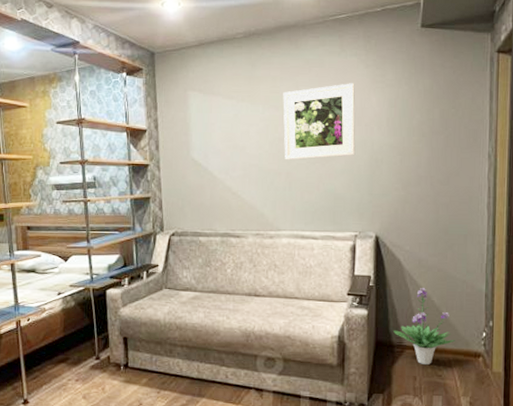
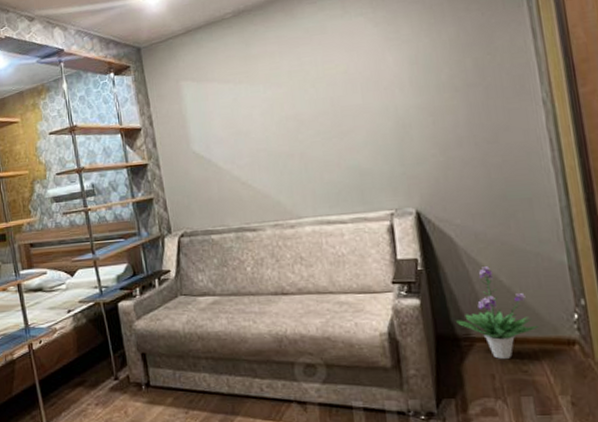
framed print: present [283,83,356,160] -> none [284,45,378,140]

